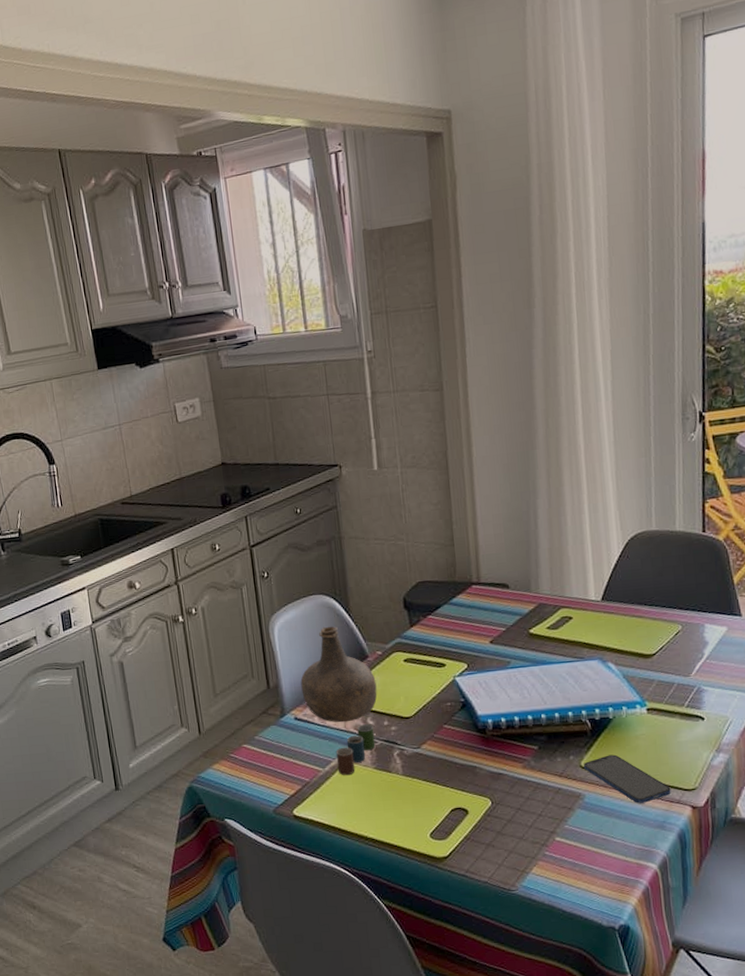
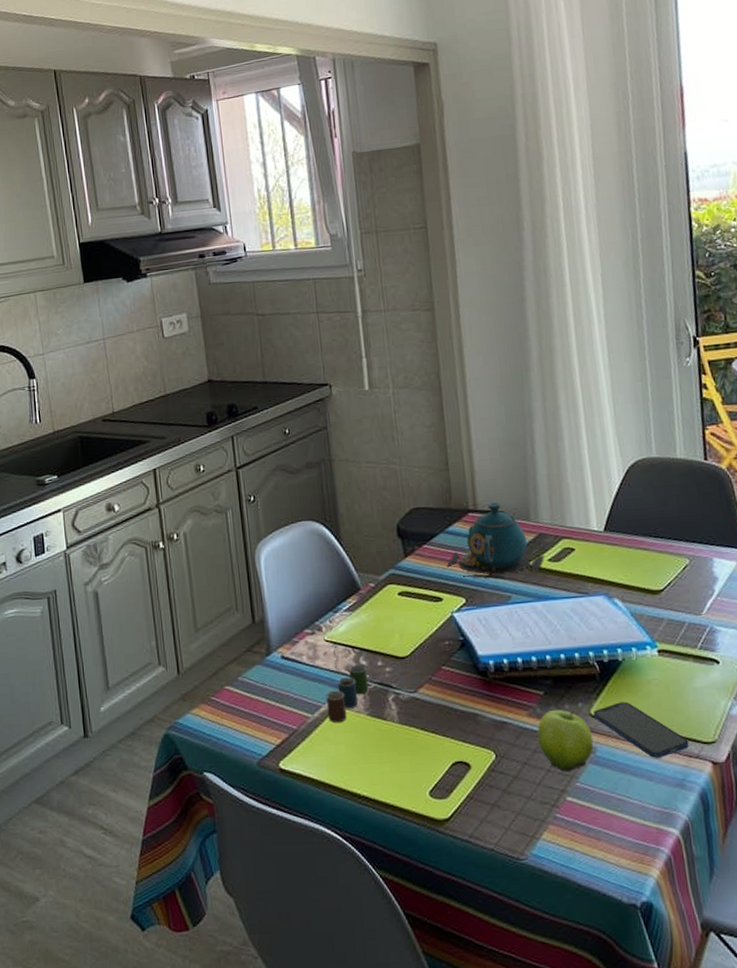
bottle: present [300,626,377,723] -> none [288,555,370,663]
teapot: none [451,575,544,646] -> present [447,502,545,580]
fruit: none [530,761,583,816] -> present [537,709,594,772]

